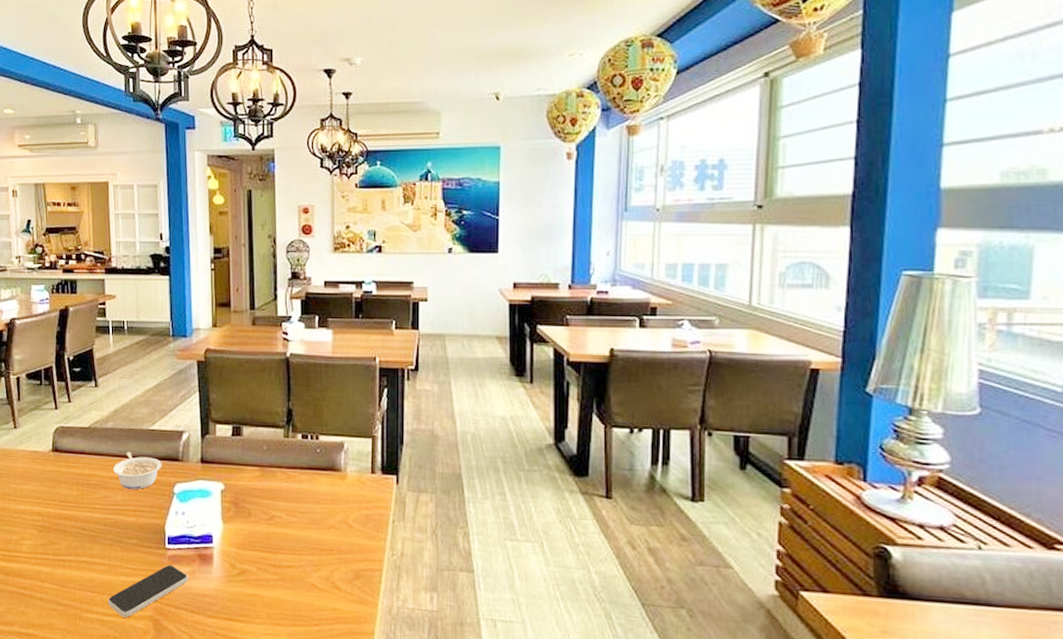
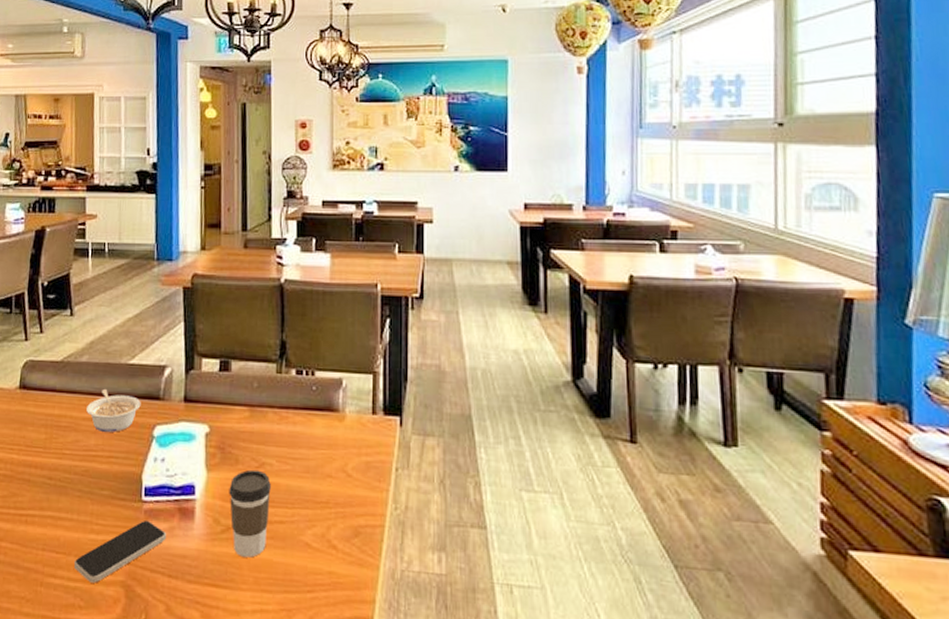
coffee cup: none [243,521,280,597] -> present [229,469,271,558]

